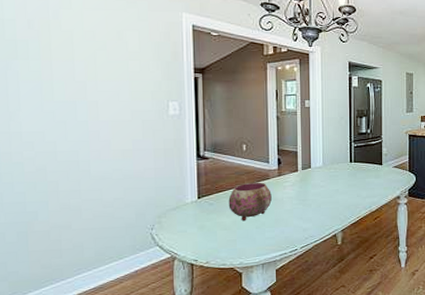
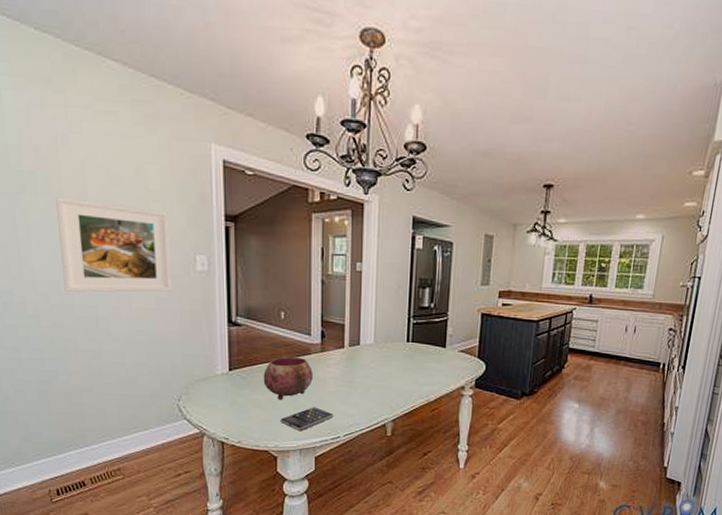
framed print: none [45,60,147,140] -> present [56,197,172,292]
smartphone: none [244,224,291,248] -> present [280,407,334,432]

